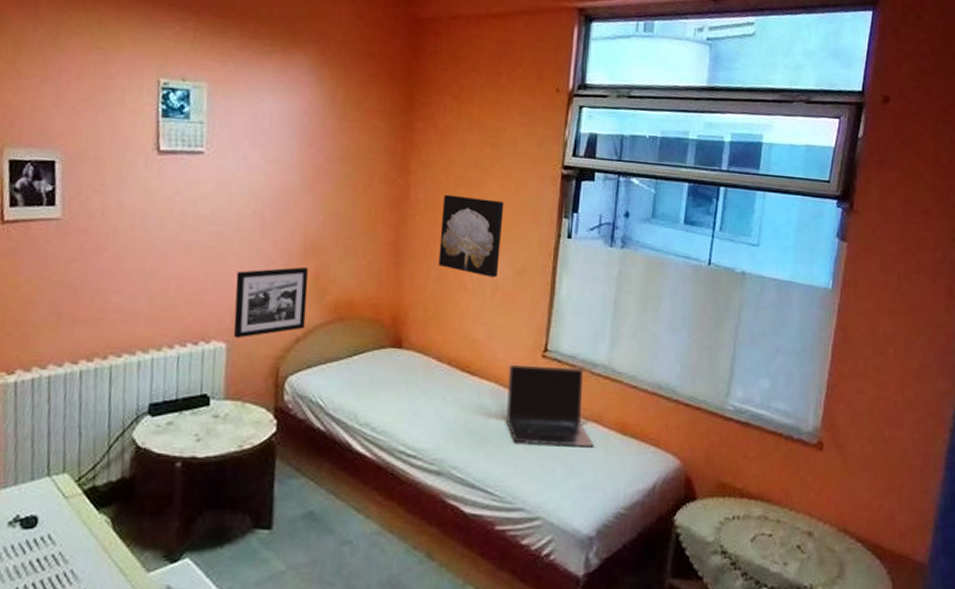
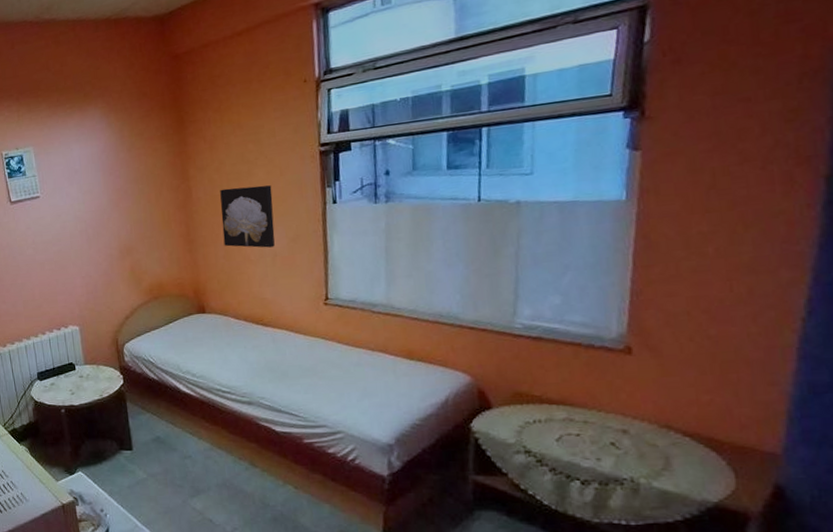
picture frame: present [233,266,308,339] -> none [77,264,131,322]
laptop: present [505,364,595,448] -> none [296,310,383,376]

